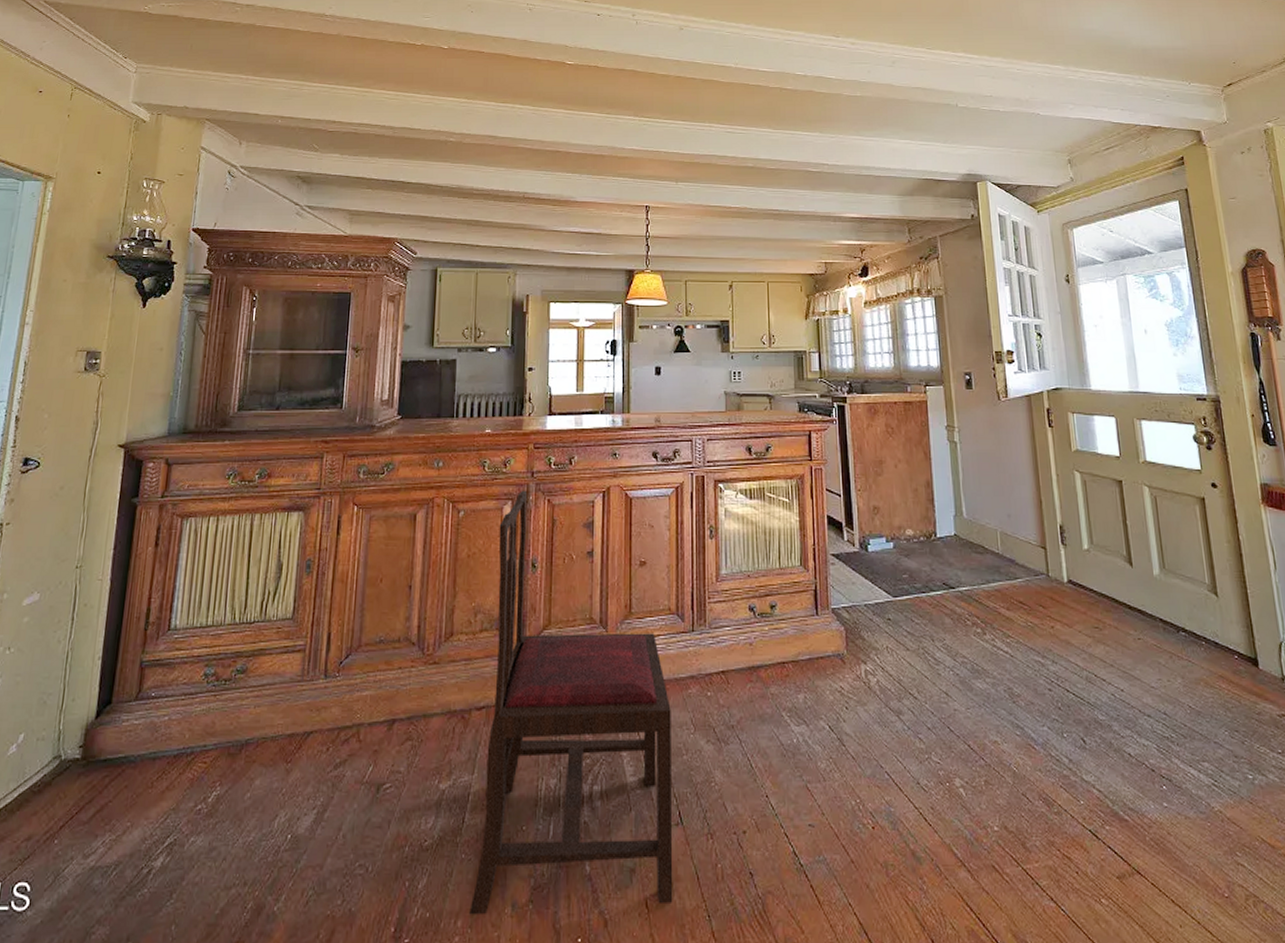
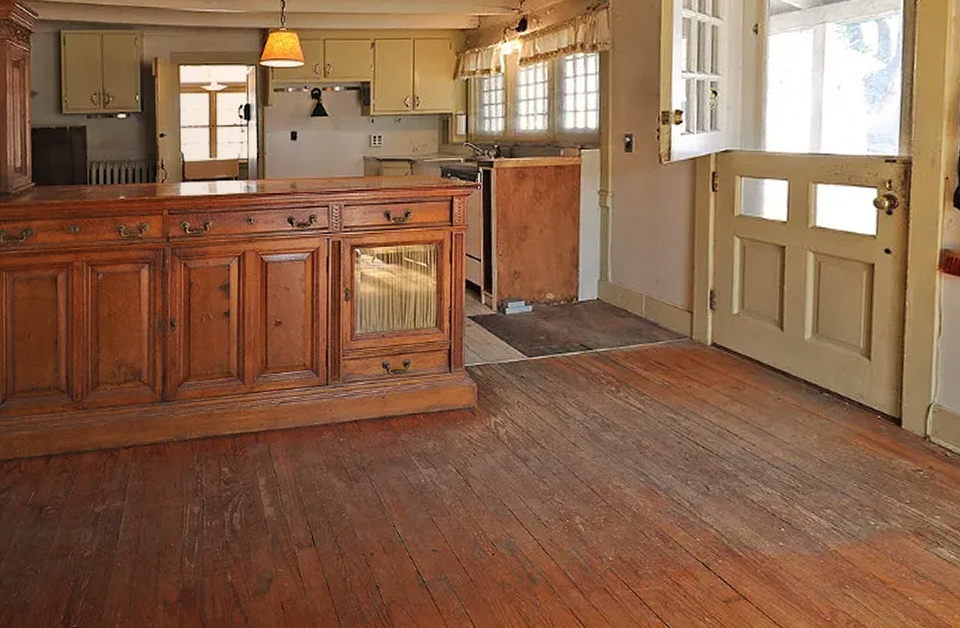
dining chair: present [469,490,673,915] -> none [127,254,306,609]

